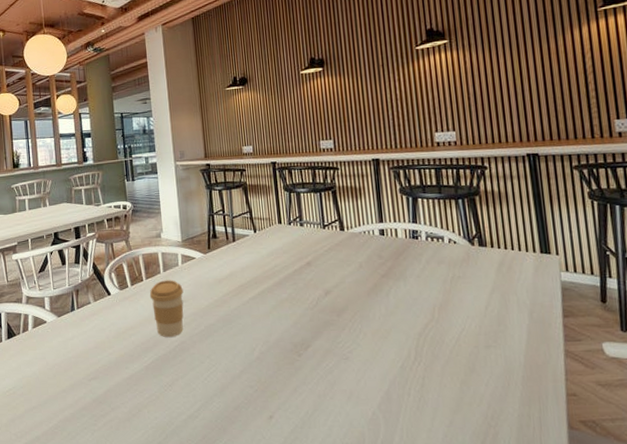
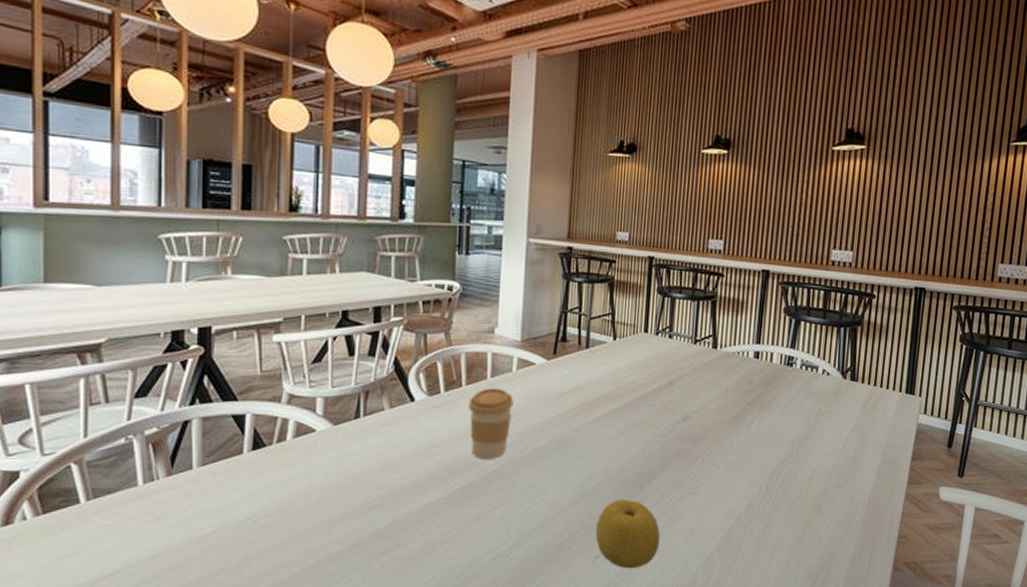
fruit: none [266,366,324,428] -> present [596,500,661,569]

